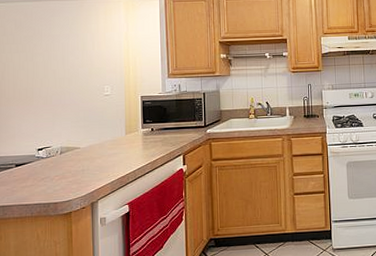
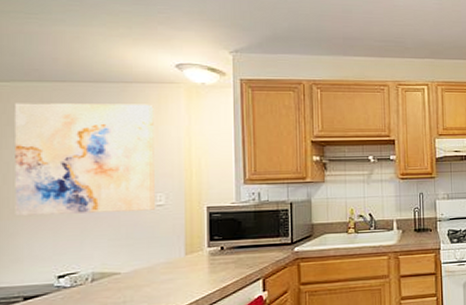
wall art: none [9,16,104,103] -> present [15,103,156,216]

